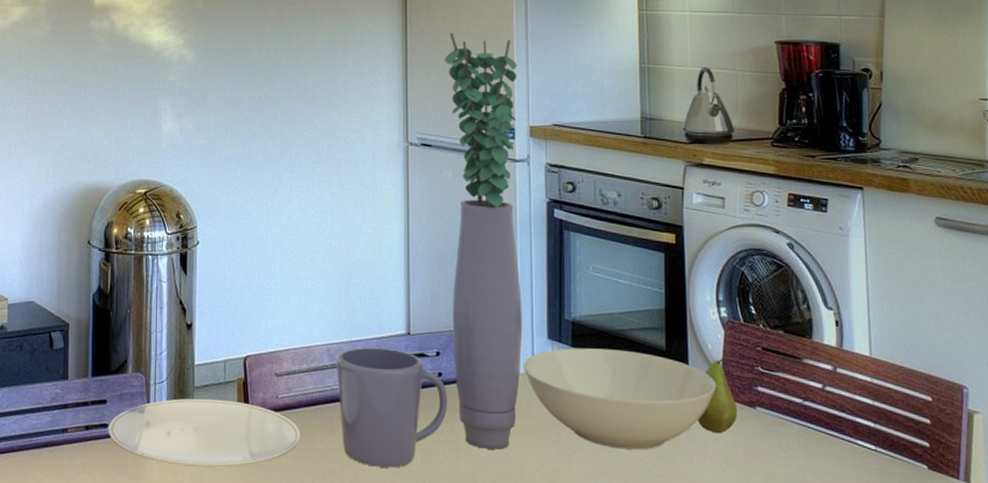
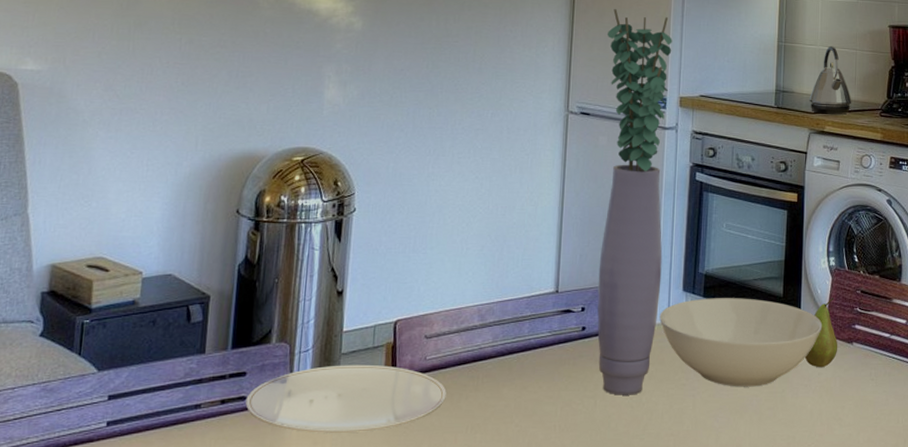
mug: present [335,347,448,468] -> none [485,306,590,420]

